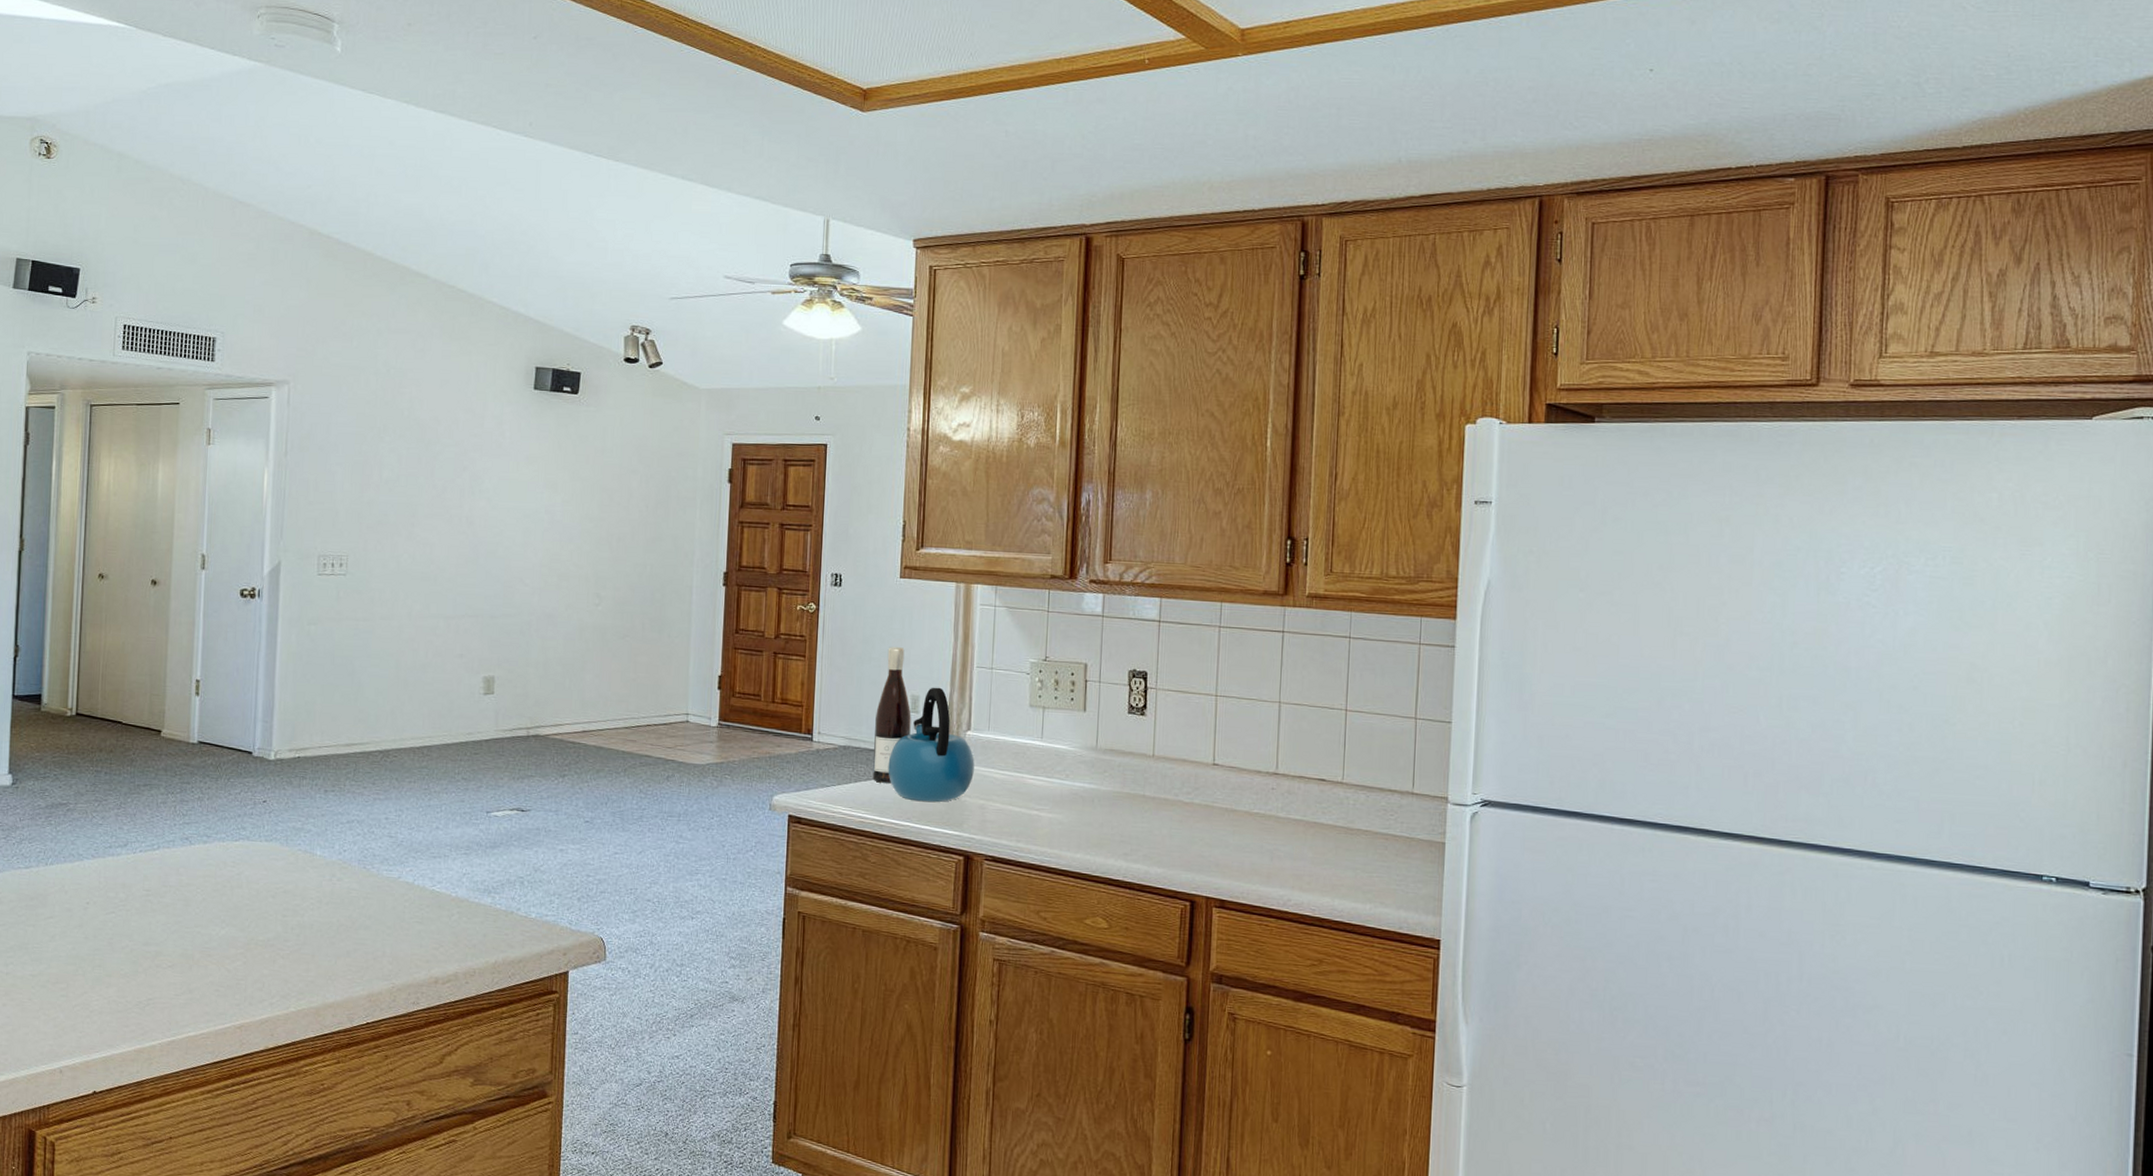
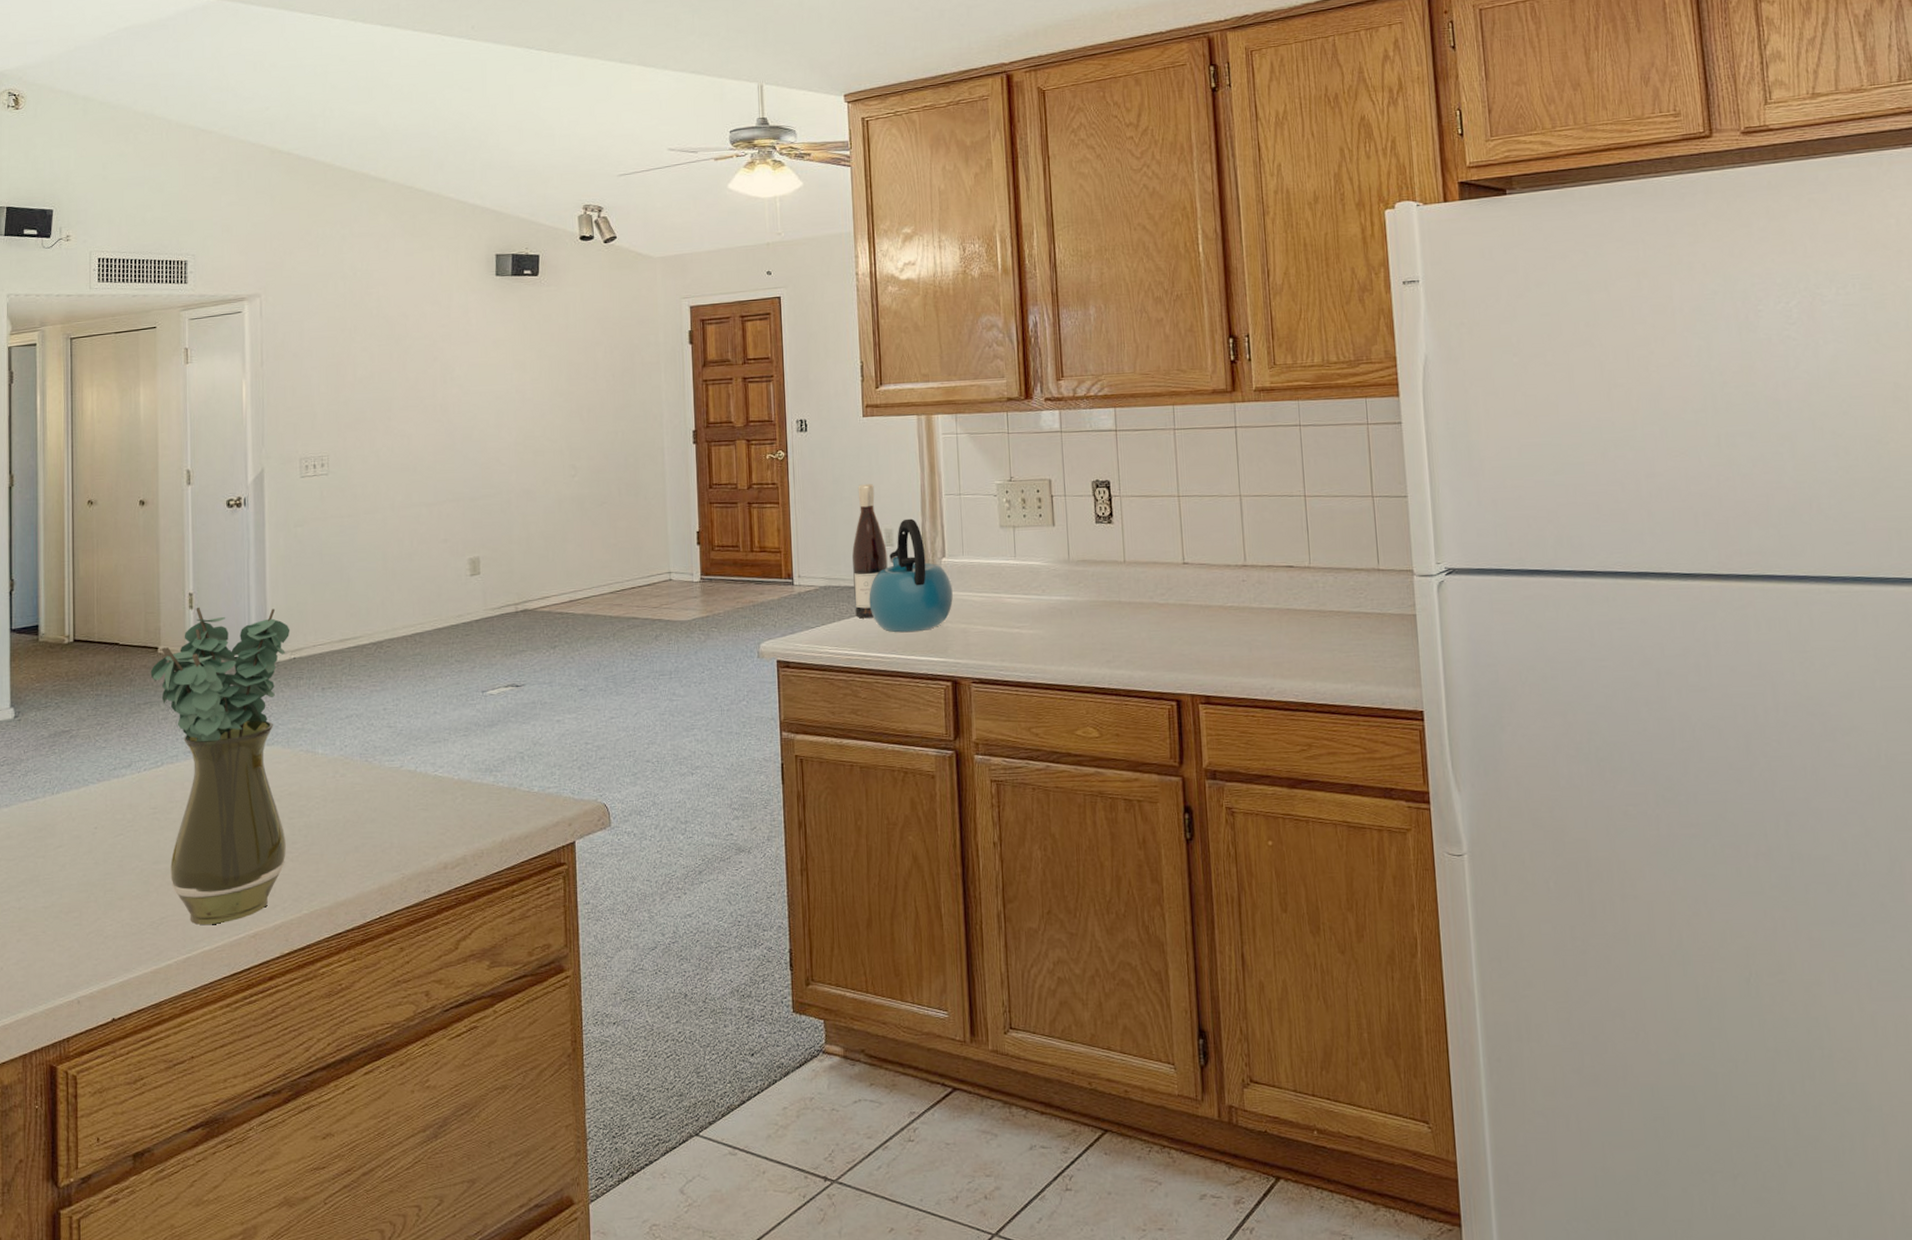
vase: none [152,694,297,1012] -> present [150,607,290,925]

